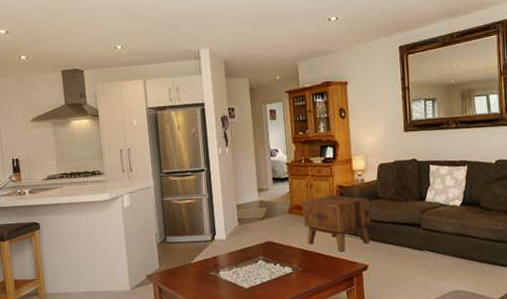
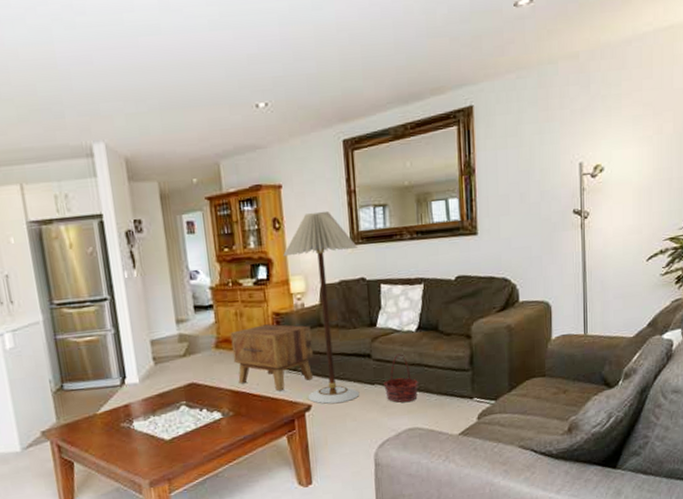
floor lamp: none [347,103,410,265] -> present [283,210,360,404]
basket: none [431,225,463,267] -> present [383,354,419,403]

